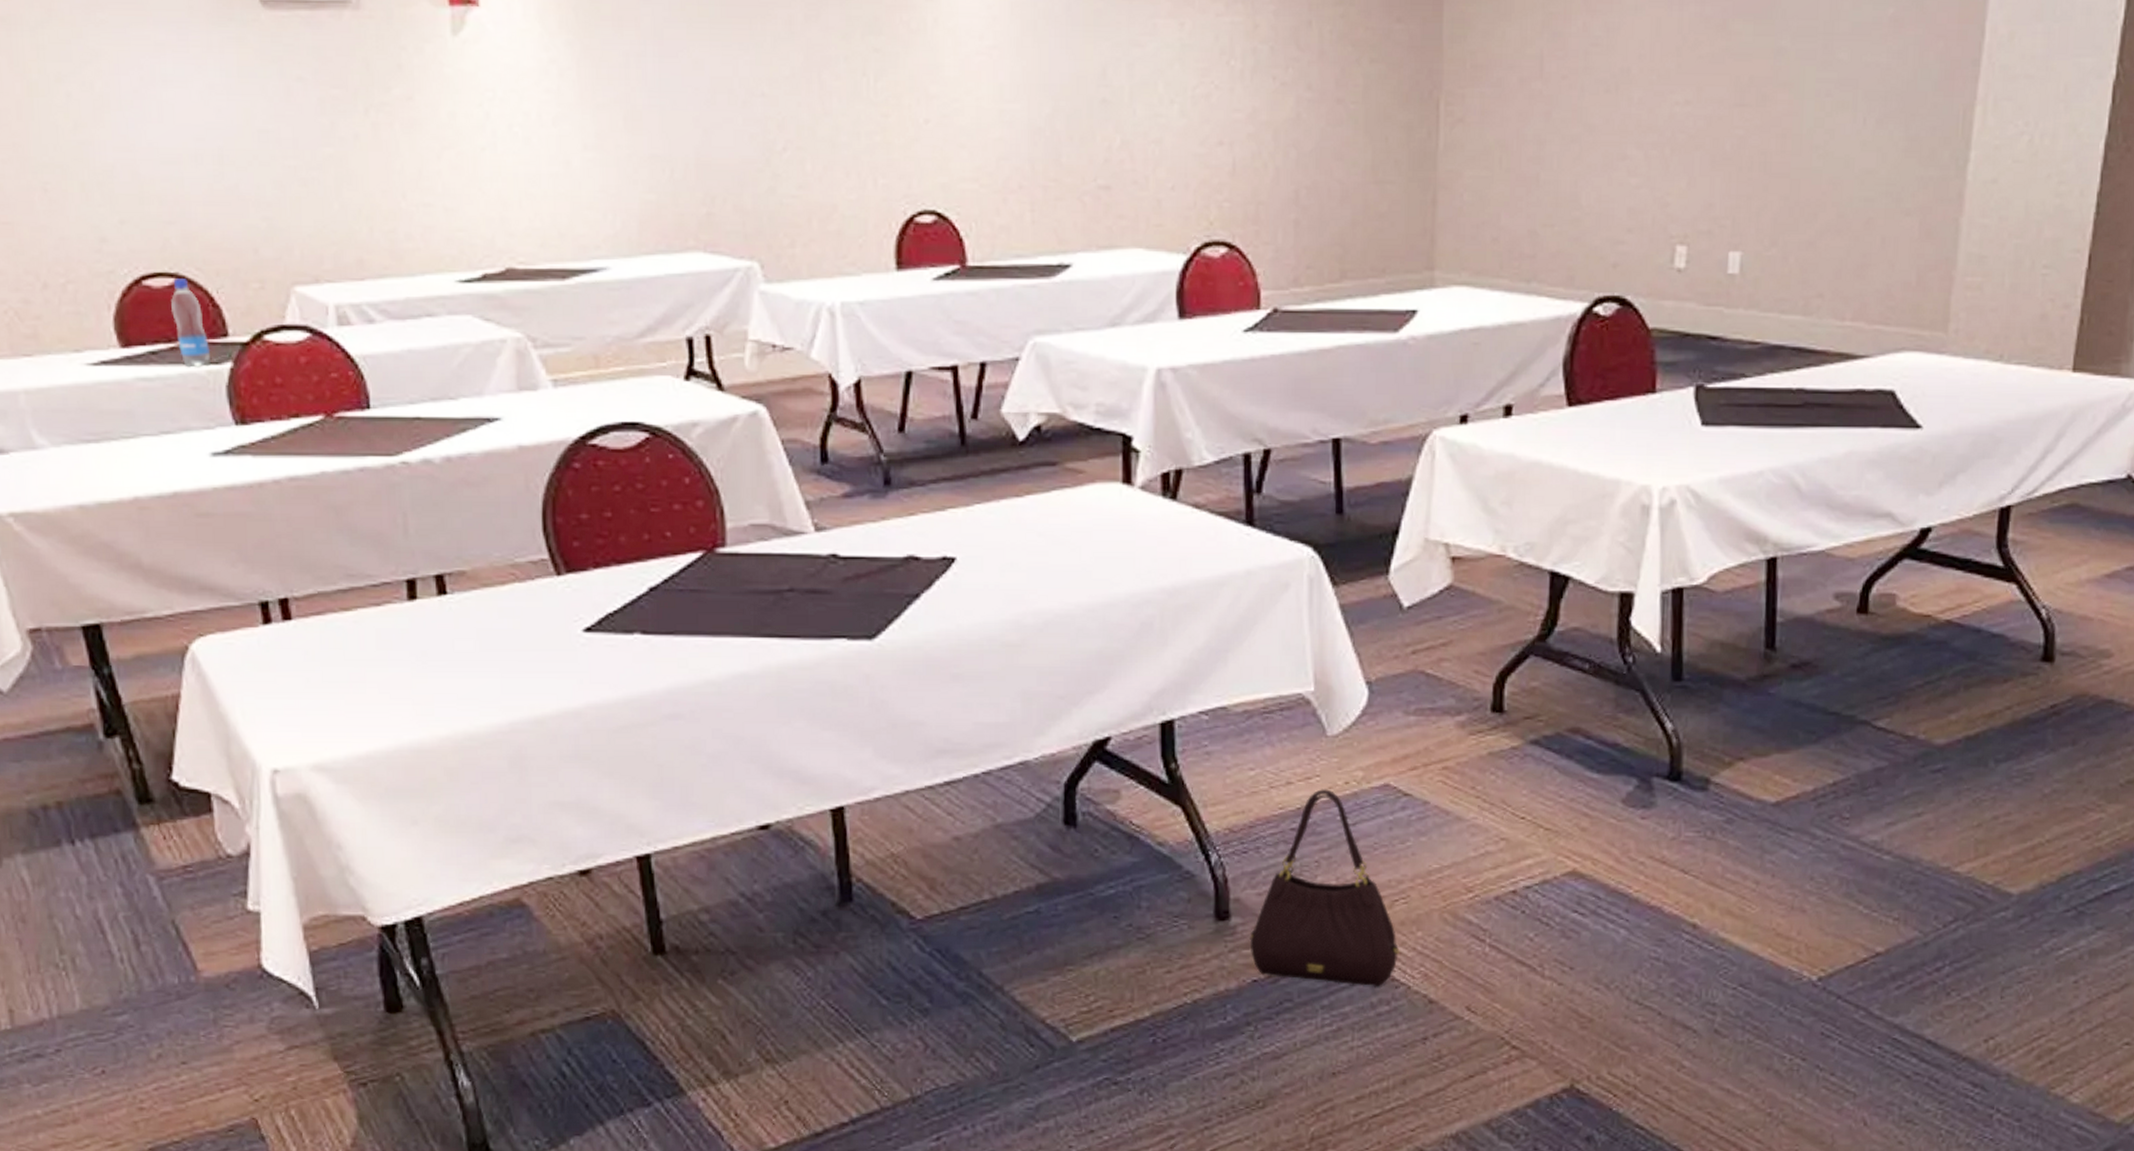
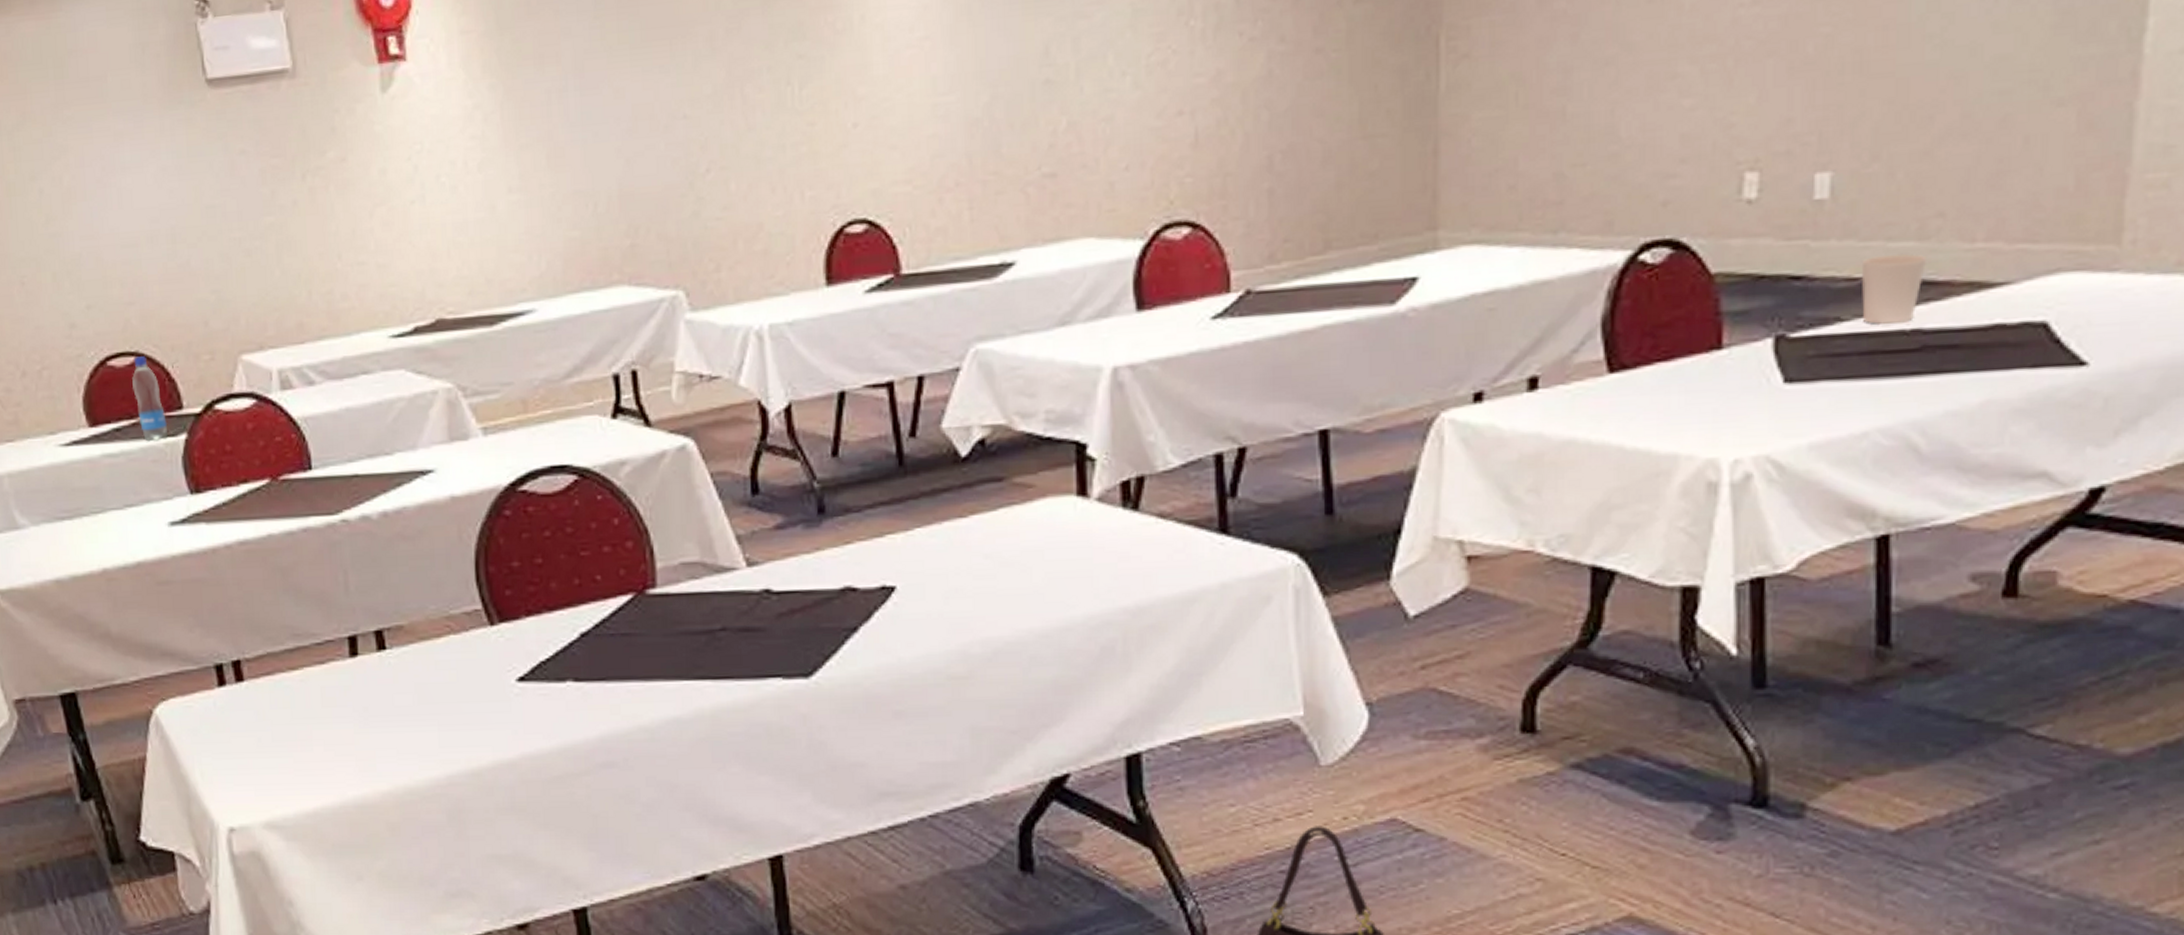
dixie cup: none [1761,324,1809,382] -> present [1862,253,1926,325]

